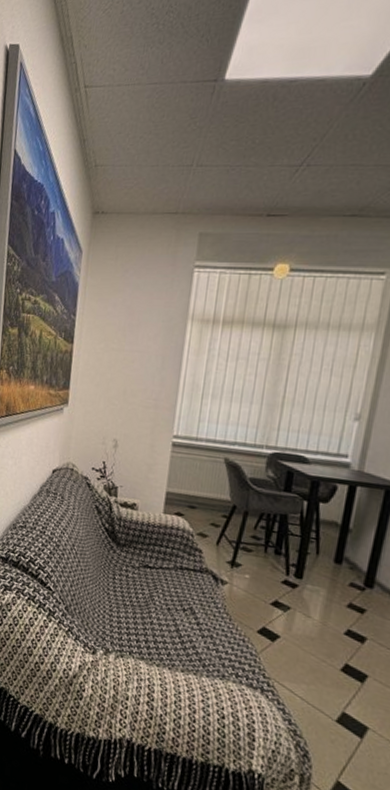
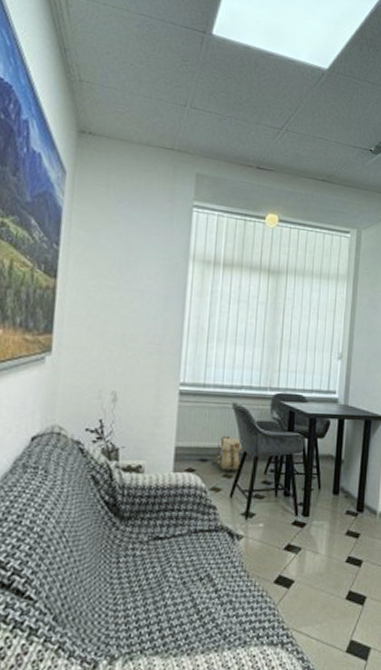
backpack: none [201,487,232,521] -> present [212,435,242,470]

